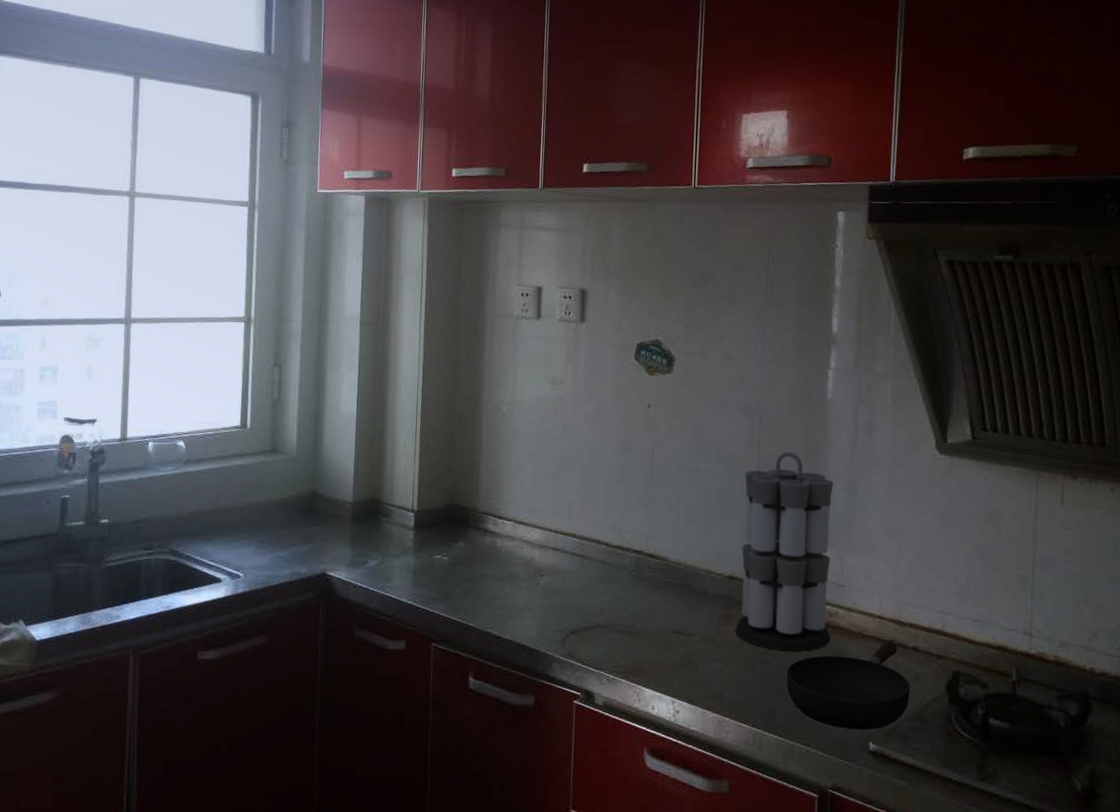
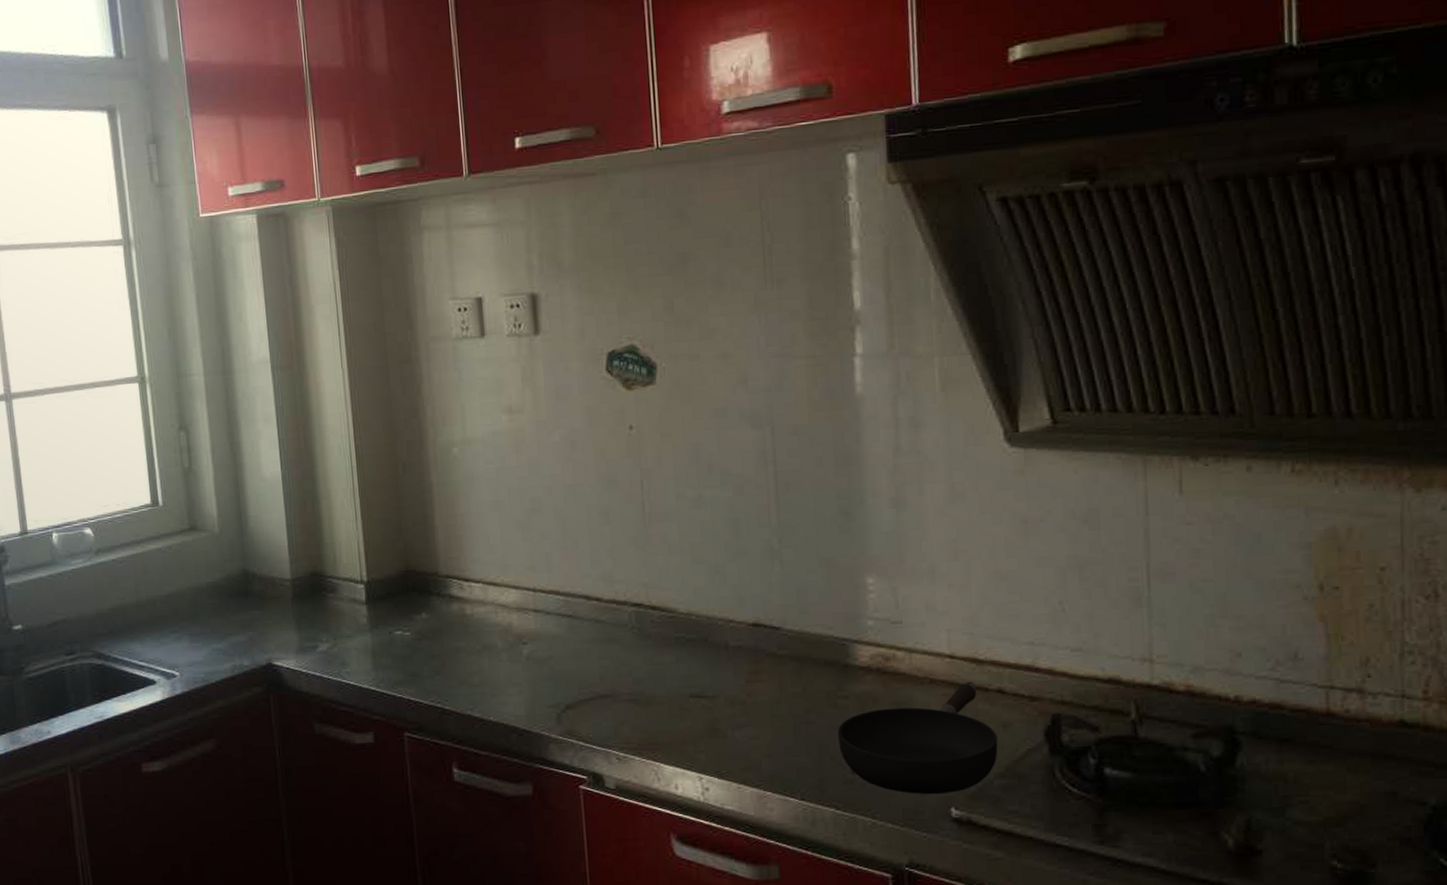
spice rack: present [735,451,834,651] -> none [760,464,889,707]

